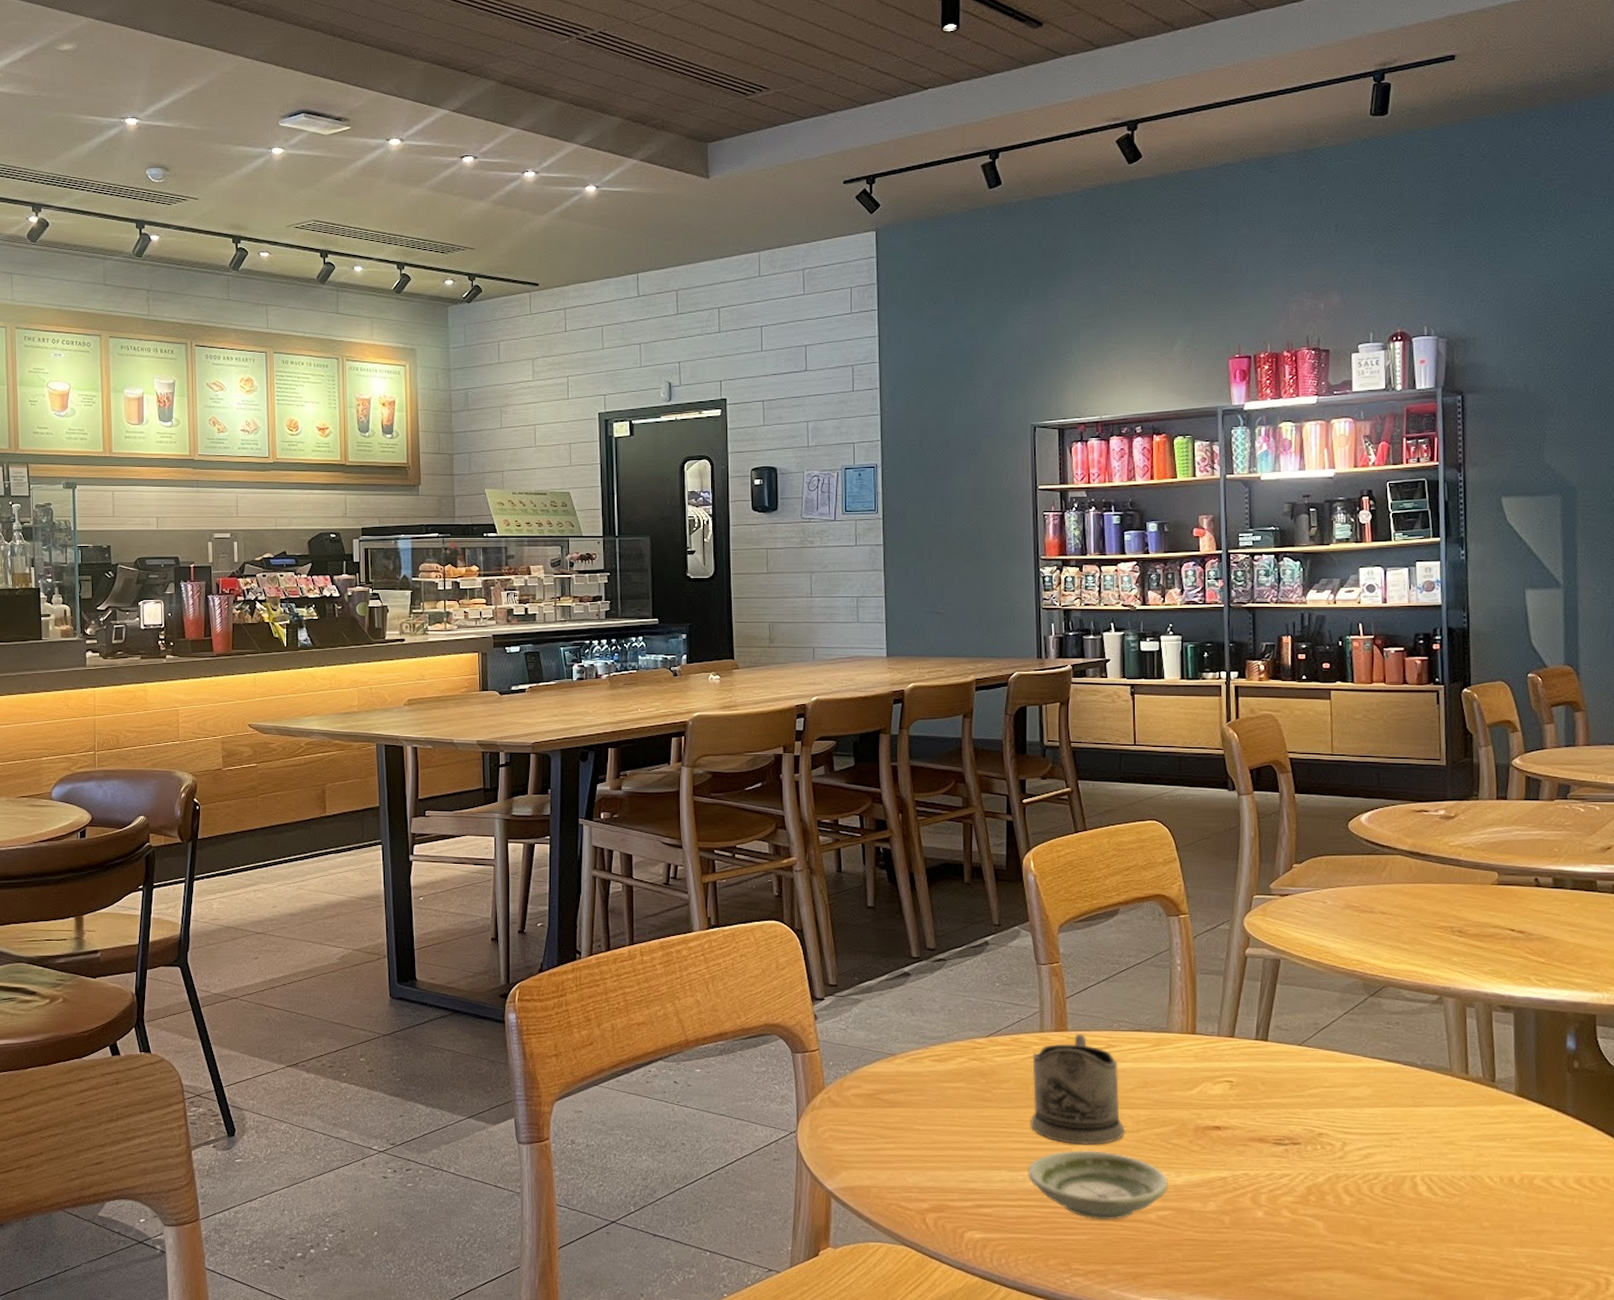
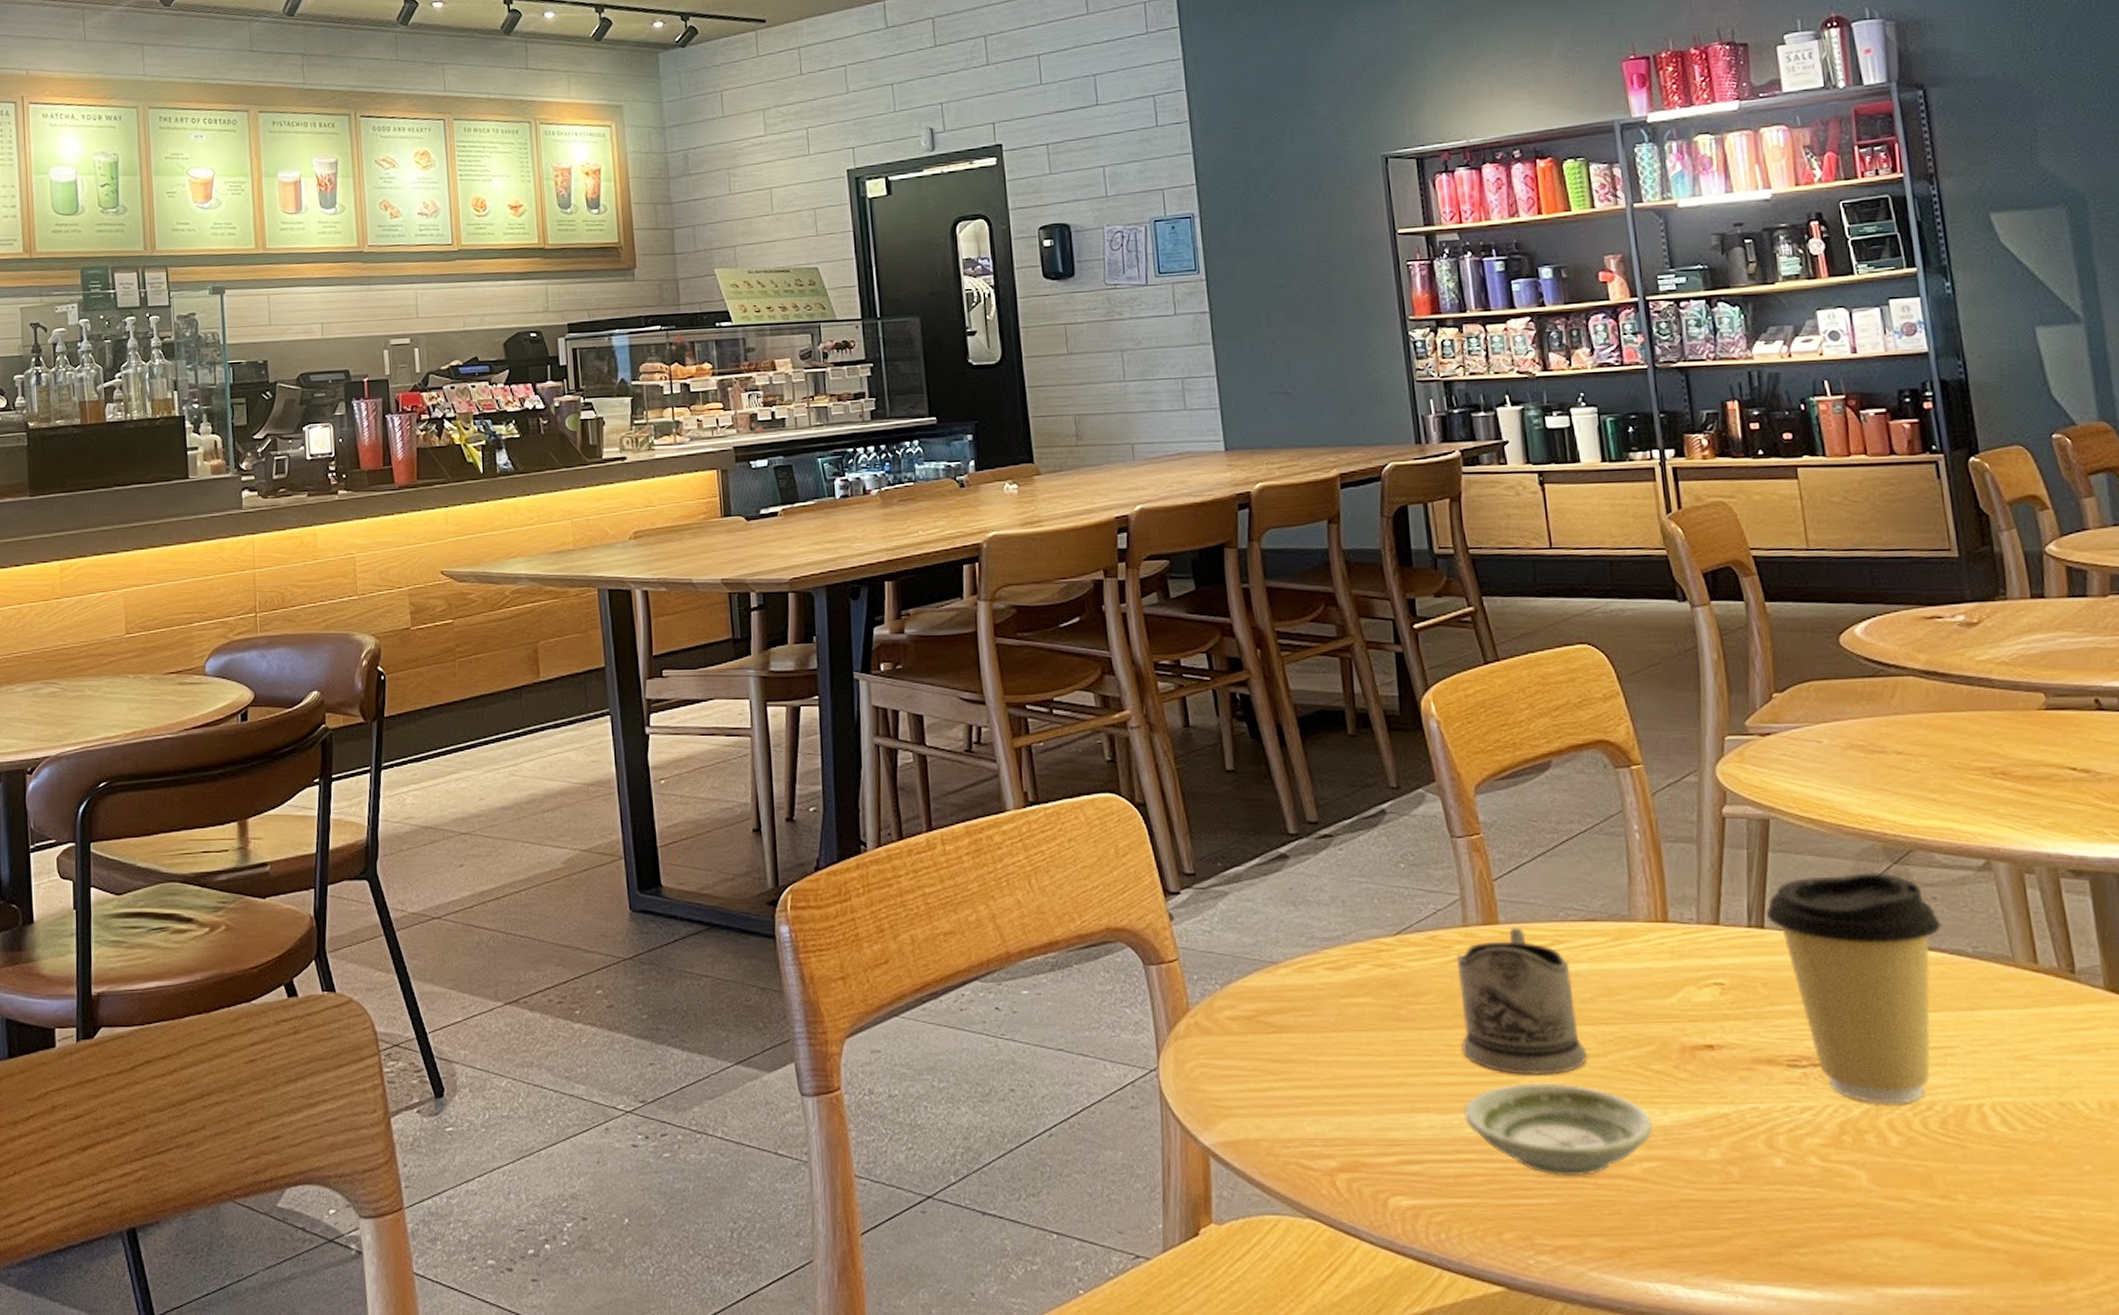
coffee cup: none [1271,1002,1400,1174] -> present [1767,872,1941,1104]

